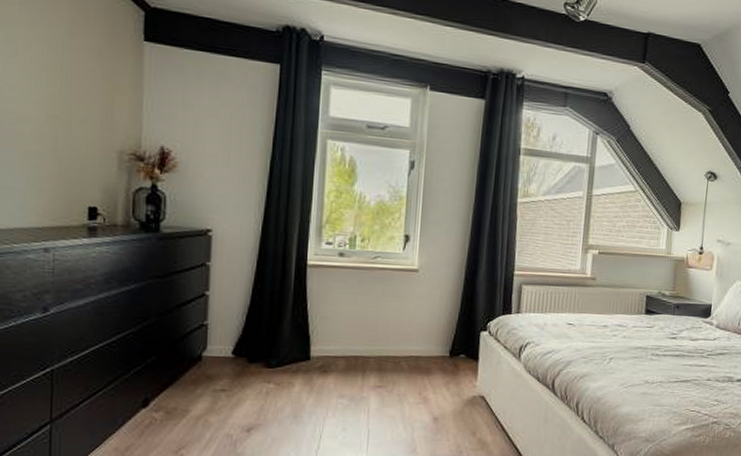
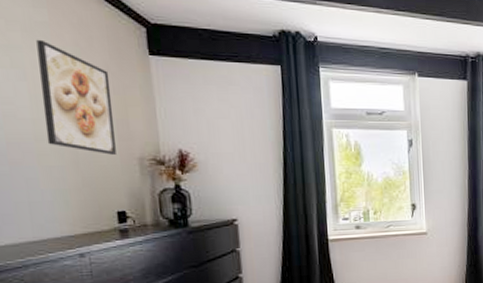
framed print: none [29,14,101,145] -> present [36,39,117,155]

